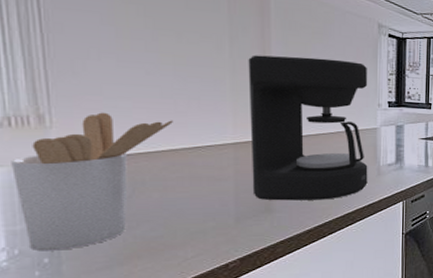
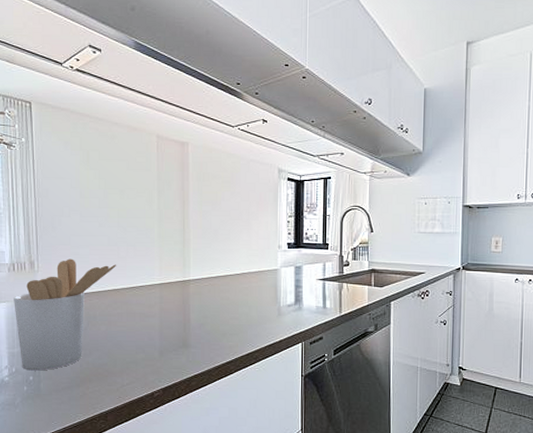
coffee maker: present [248,55,368,201] -> none [171,204,269,338]

